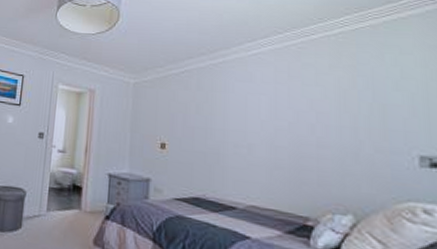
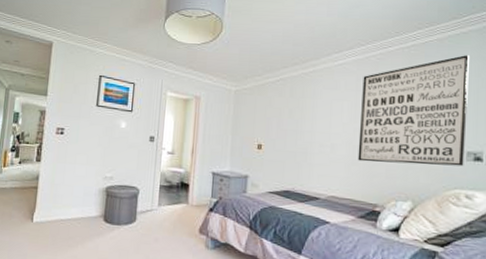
wall art: none [281,43,418,174] -> present [357,55,470,167]

